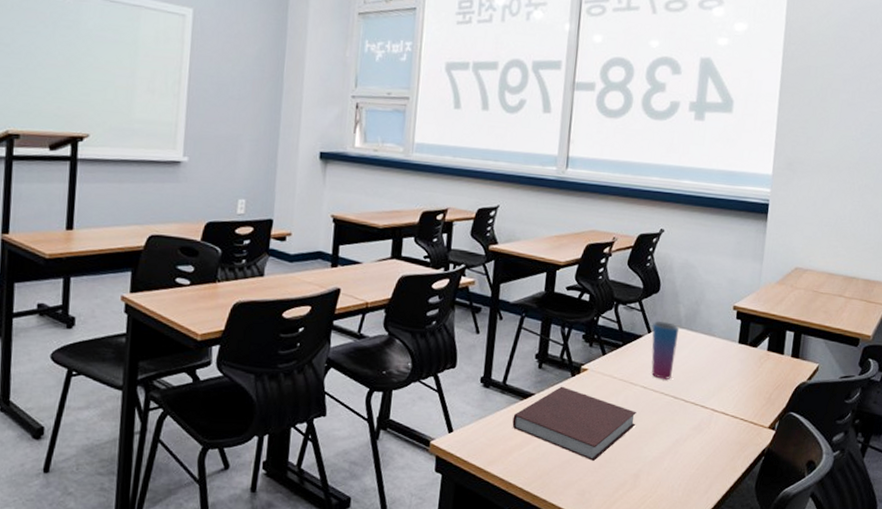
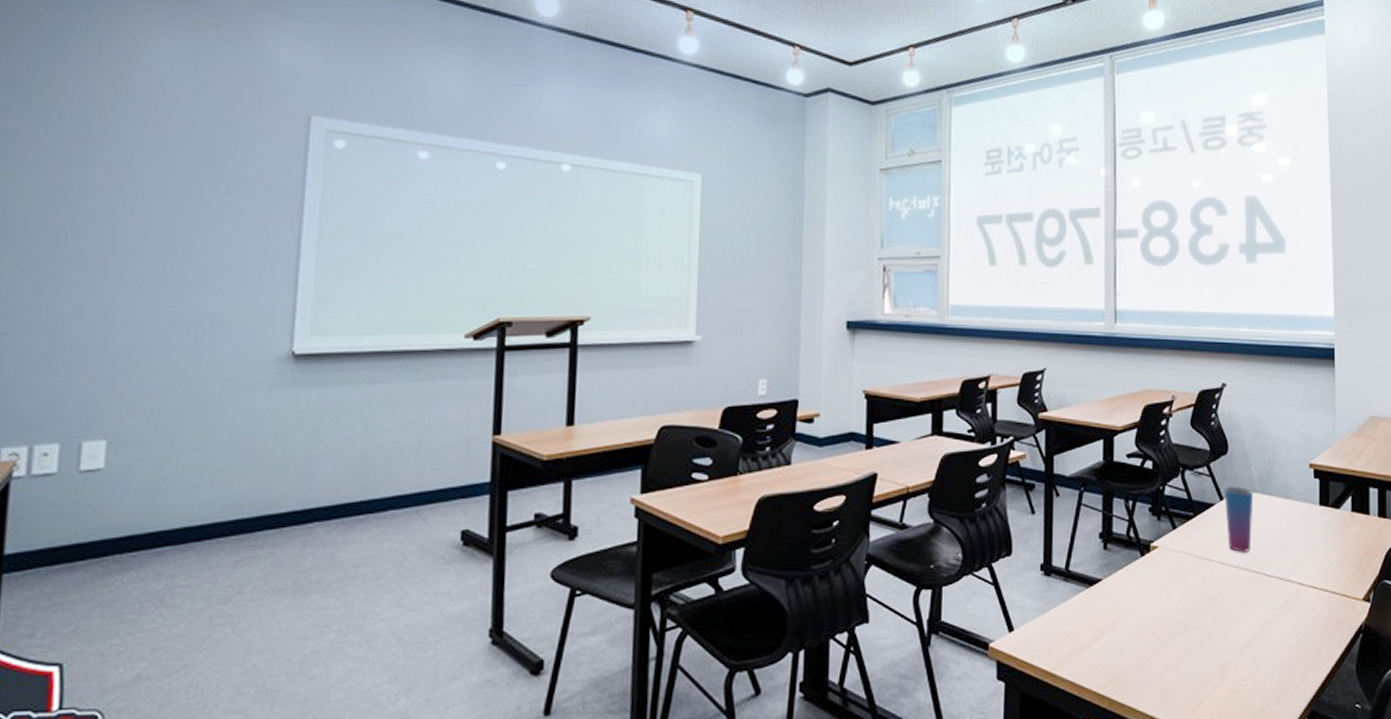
notebook: present [512,386,636,461] -> none [1079,568,1217,653]

